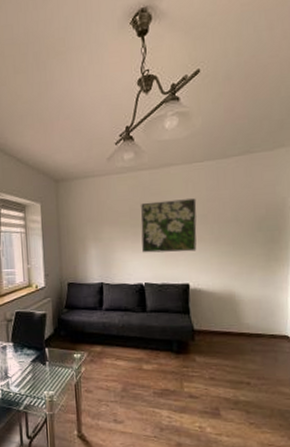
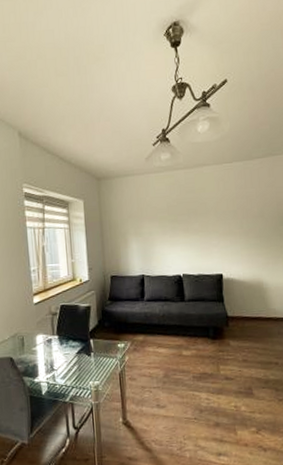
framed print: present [141,198,197,253] -> none [178,196,228,247]

